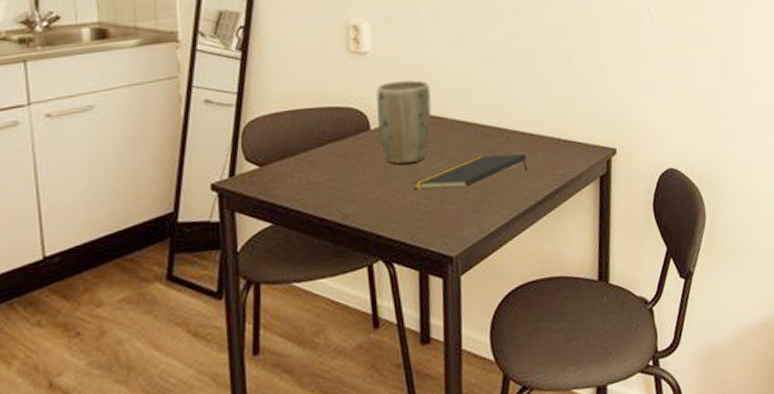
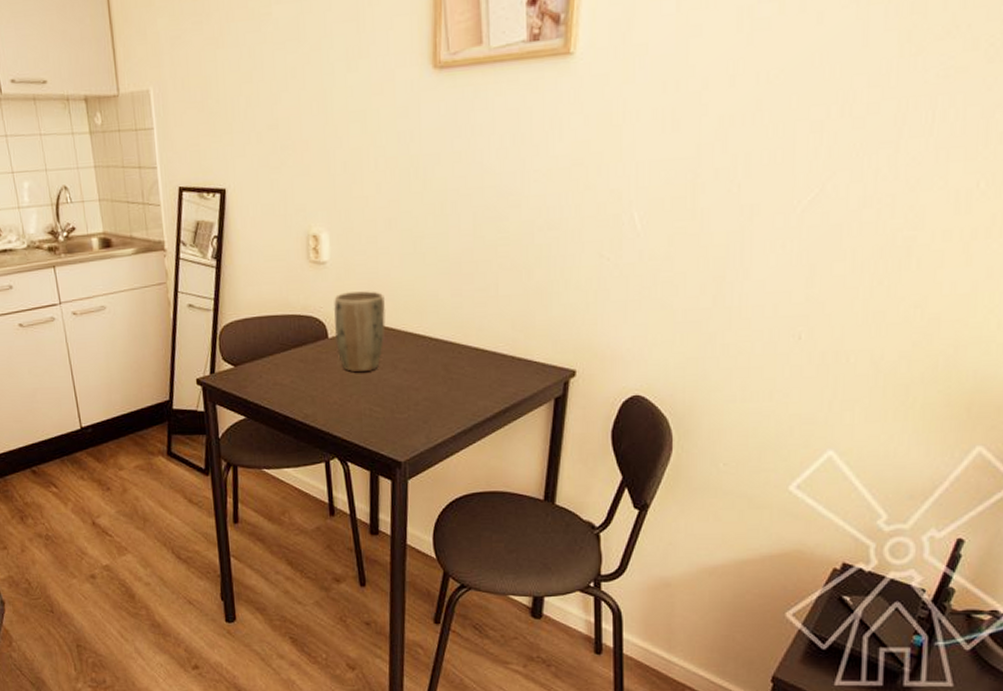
notepad: present [413,153,528,190] -> none [367,369,478,399]

